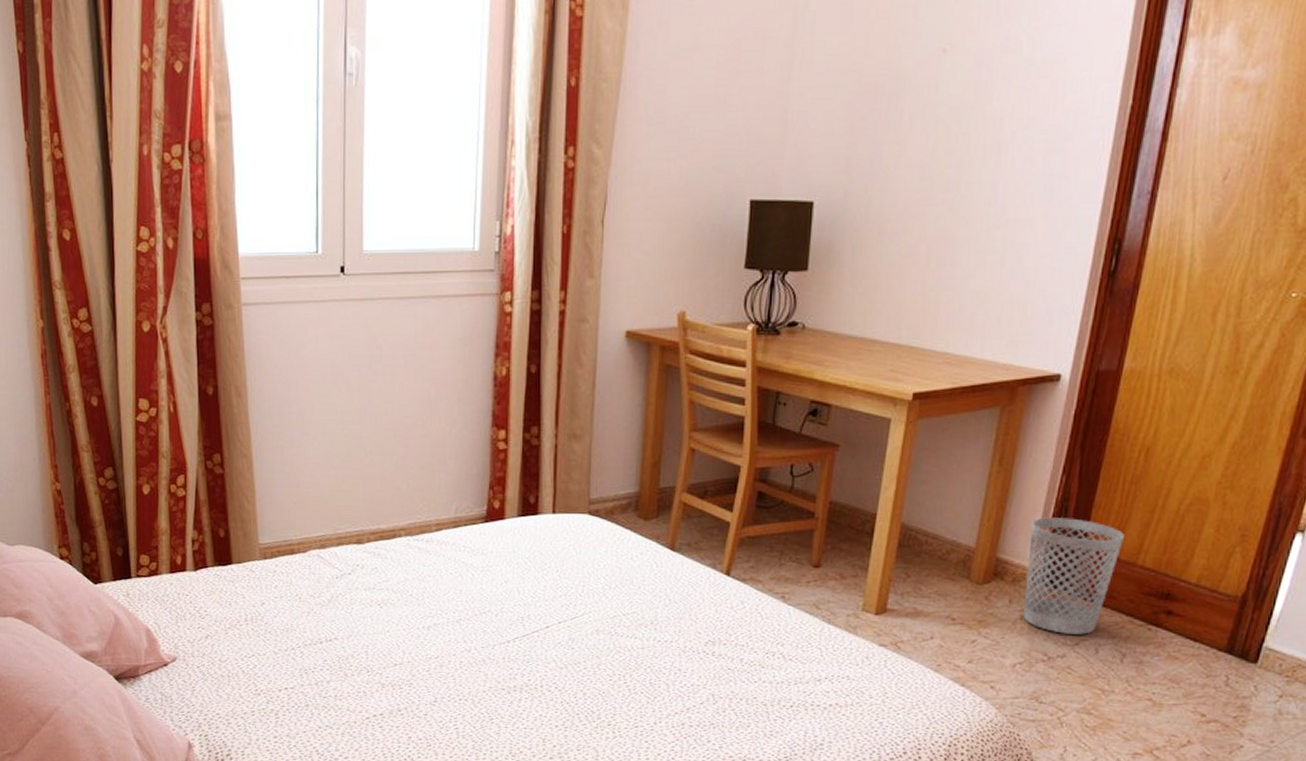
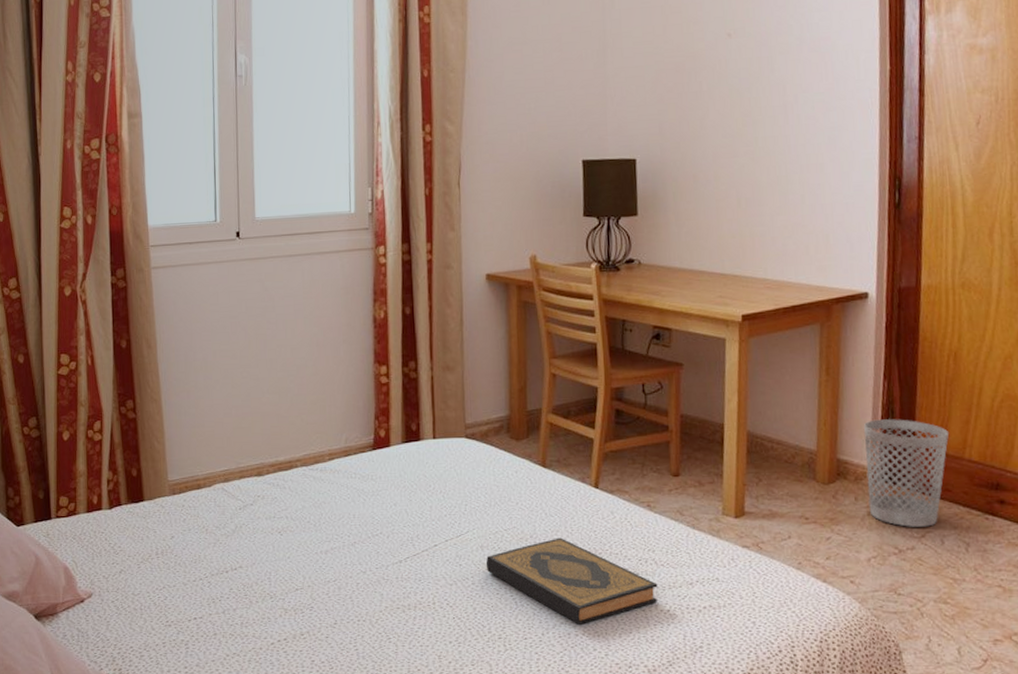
hardback book: none [600,625,783,716] -> present [486,537,658,625]

